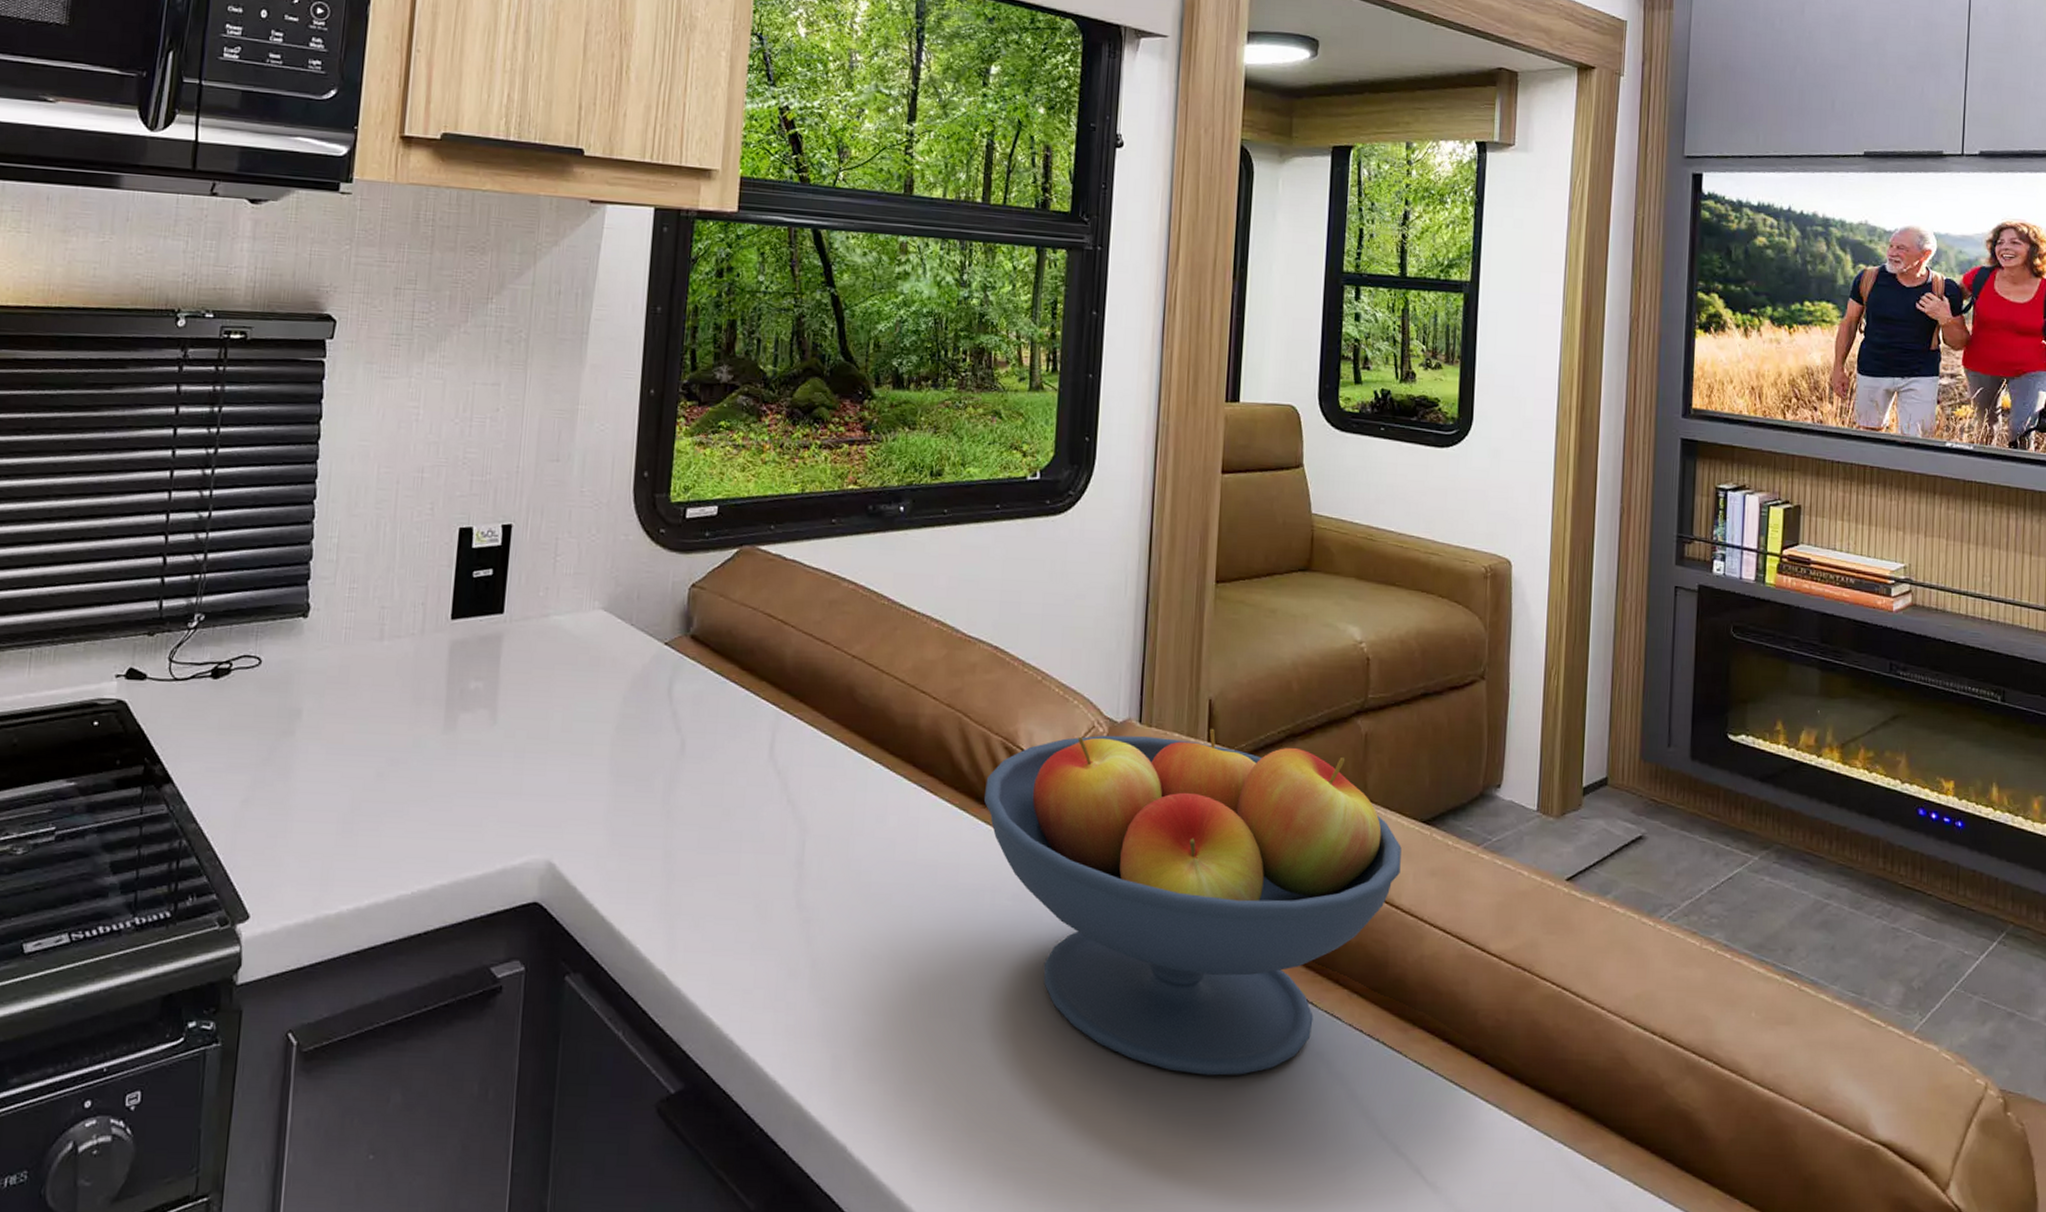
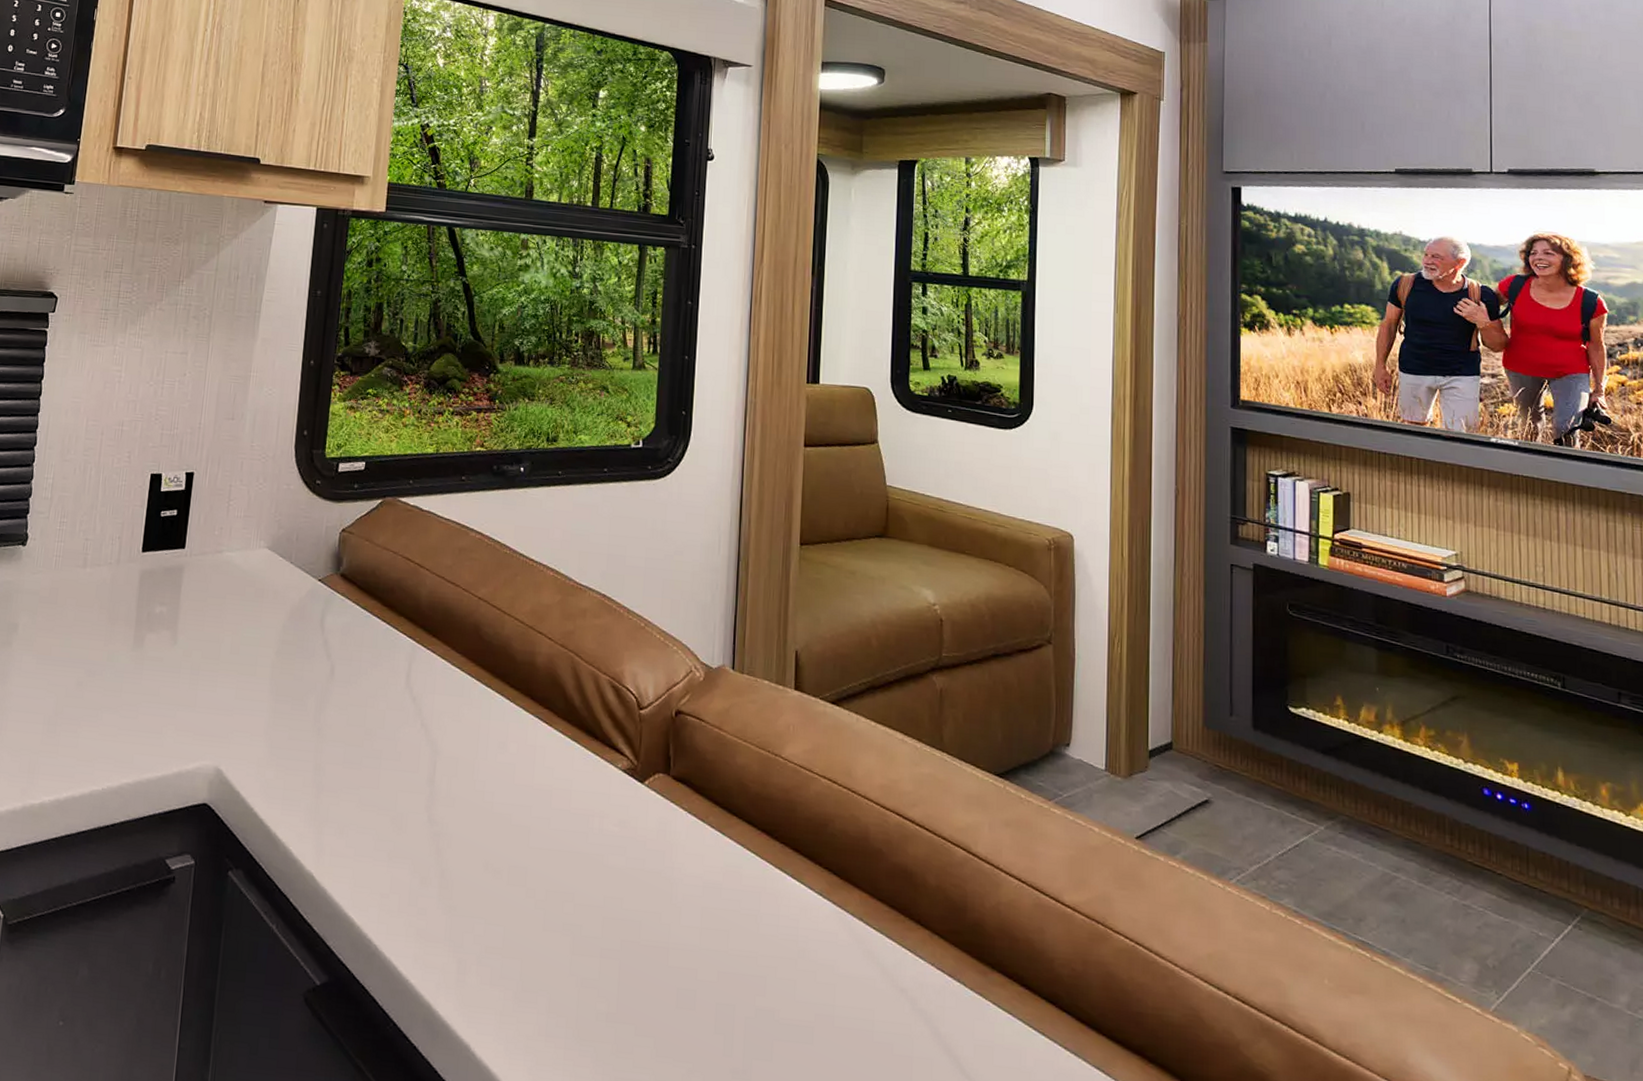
fruit bowl: present [984,728,1402,1076] -> none [594,677,977,1006]

